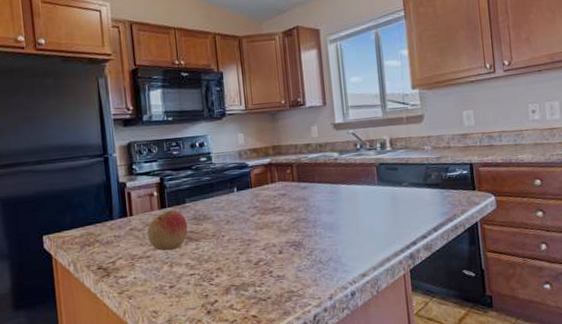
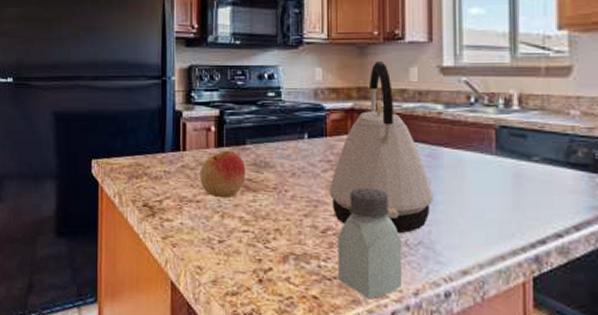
kettle: none [257,124,337,255] -> present [329,62,434,234]
saltshaker: none [268,223,320,309] -> present [338,187,402,300]

